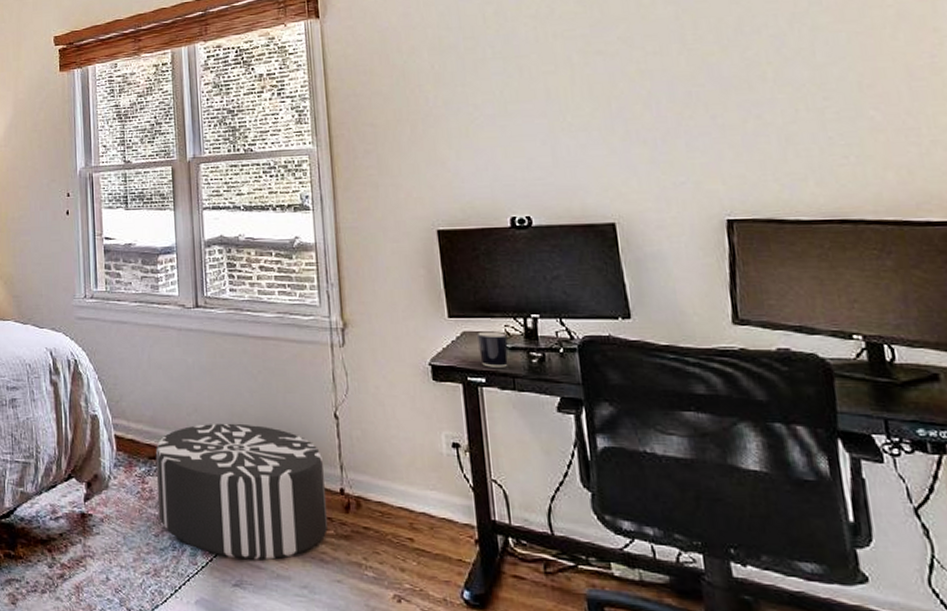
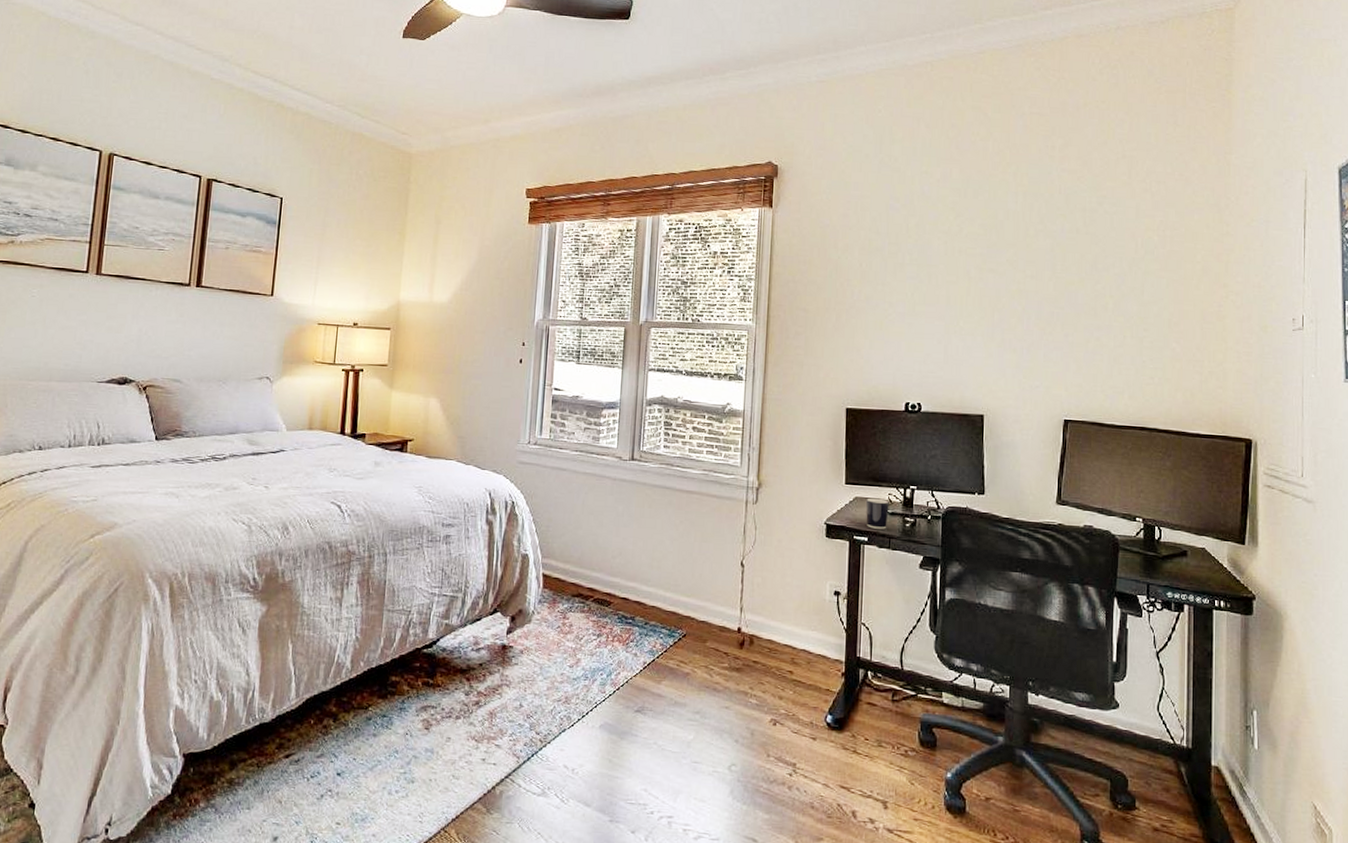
pouf: present [155,423,328,560] -> none [575,566,727,689]

